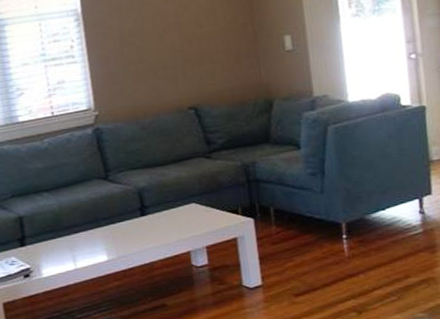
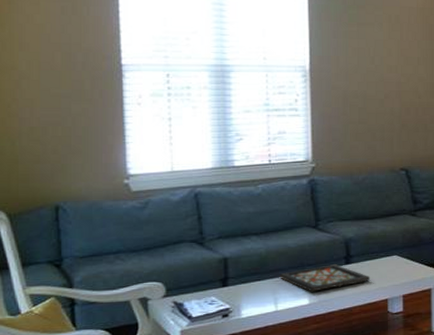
decorative tray: none [74,216,169,248] -> present [279,263,371,292]

